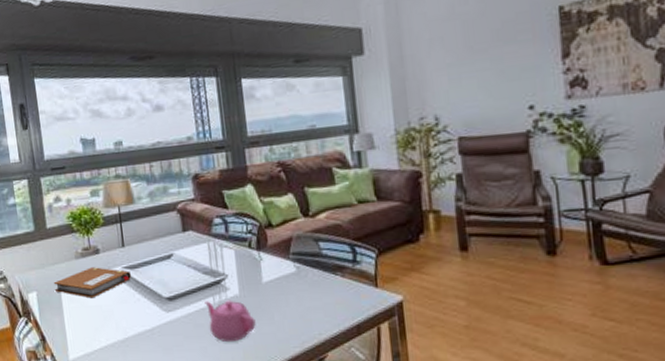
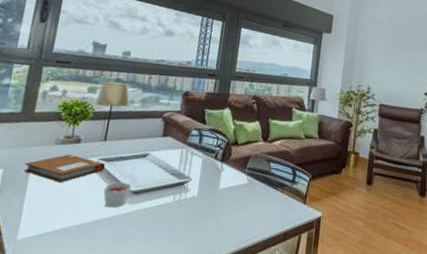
candle: none [136,289,165,318] -> present [103,182,132,208]
teapot: present [204,300,256,343] -> none [163,198,205,237]

